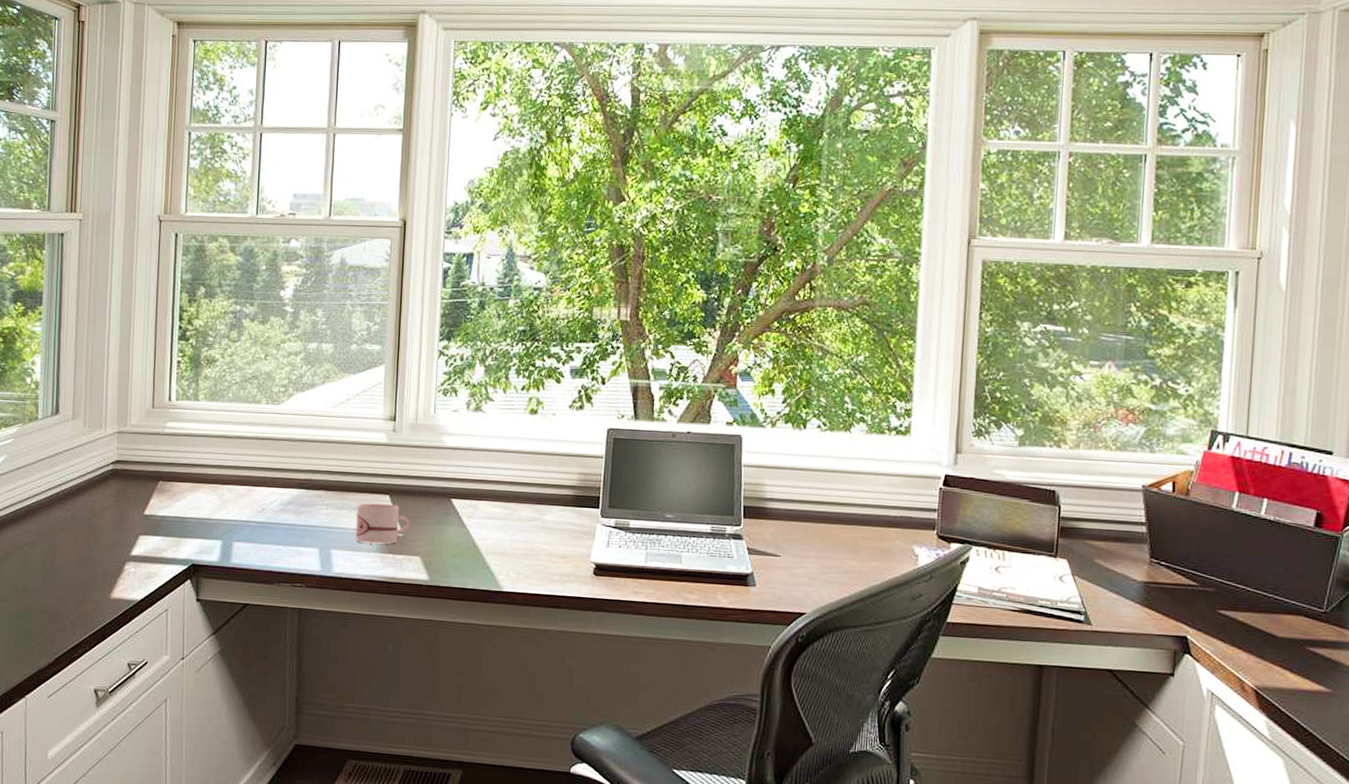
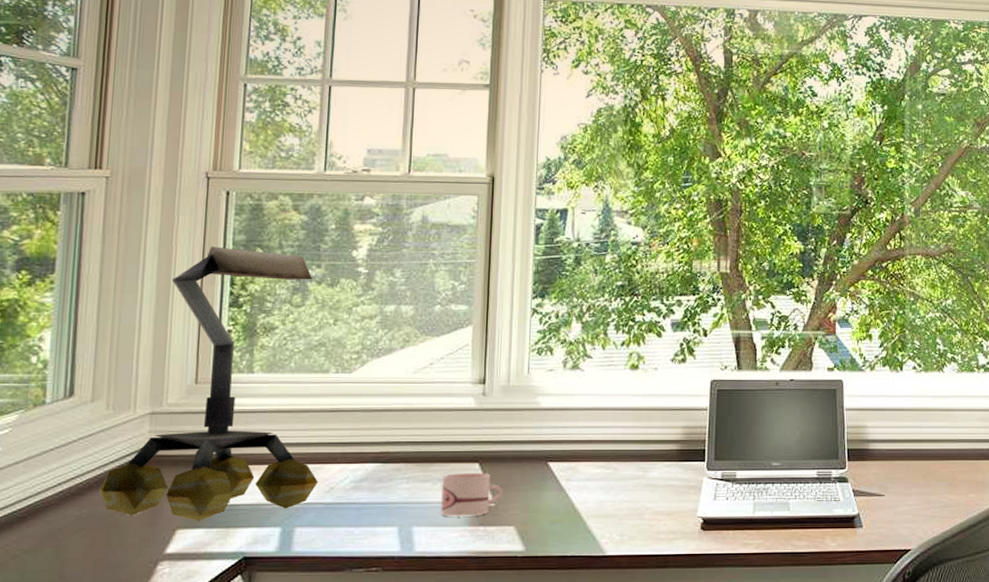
desk lamp: none [79,284,252,530] -> present [99,246,318,521]

